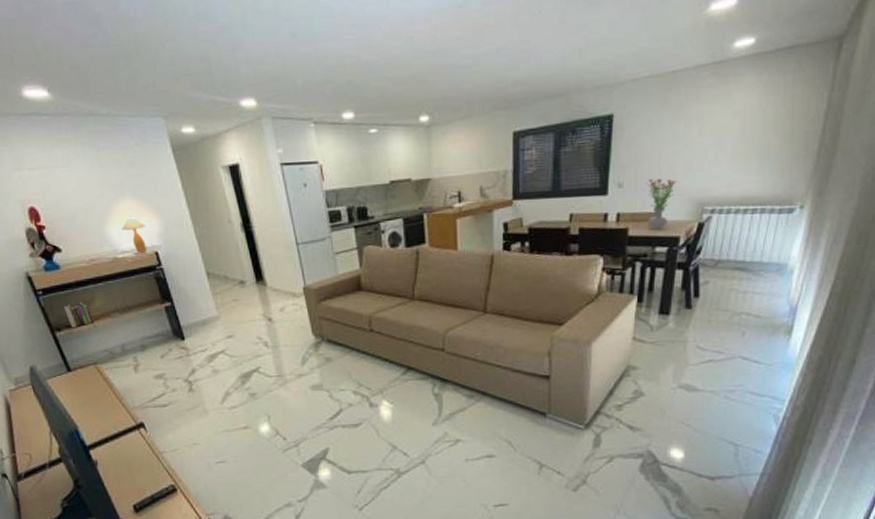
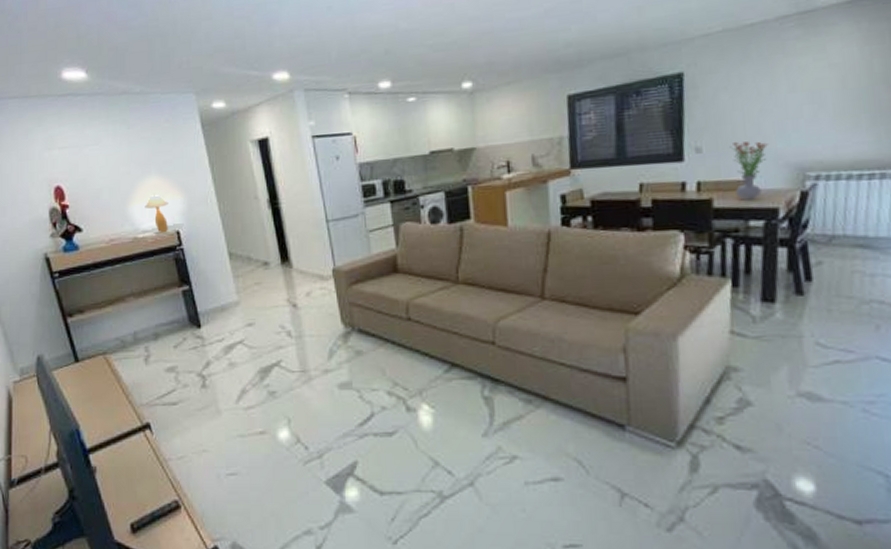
books: present [63,302,93,329] -> none [78,285,107,314]

